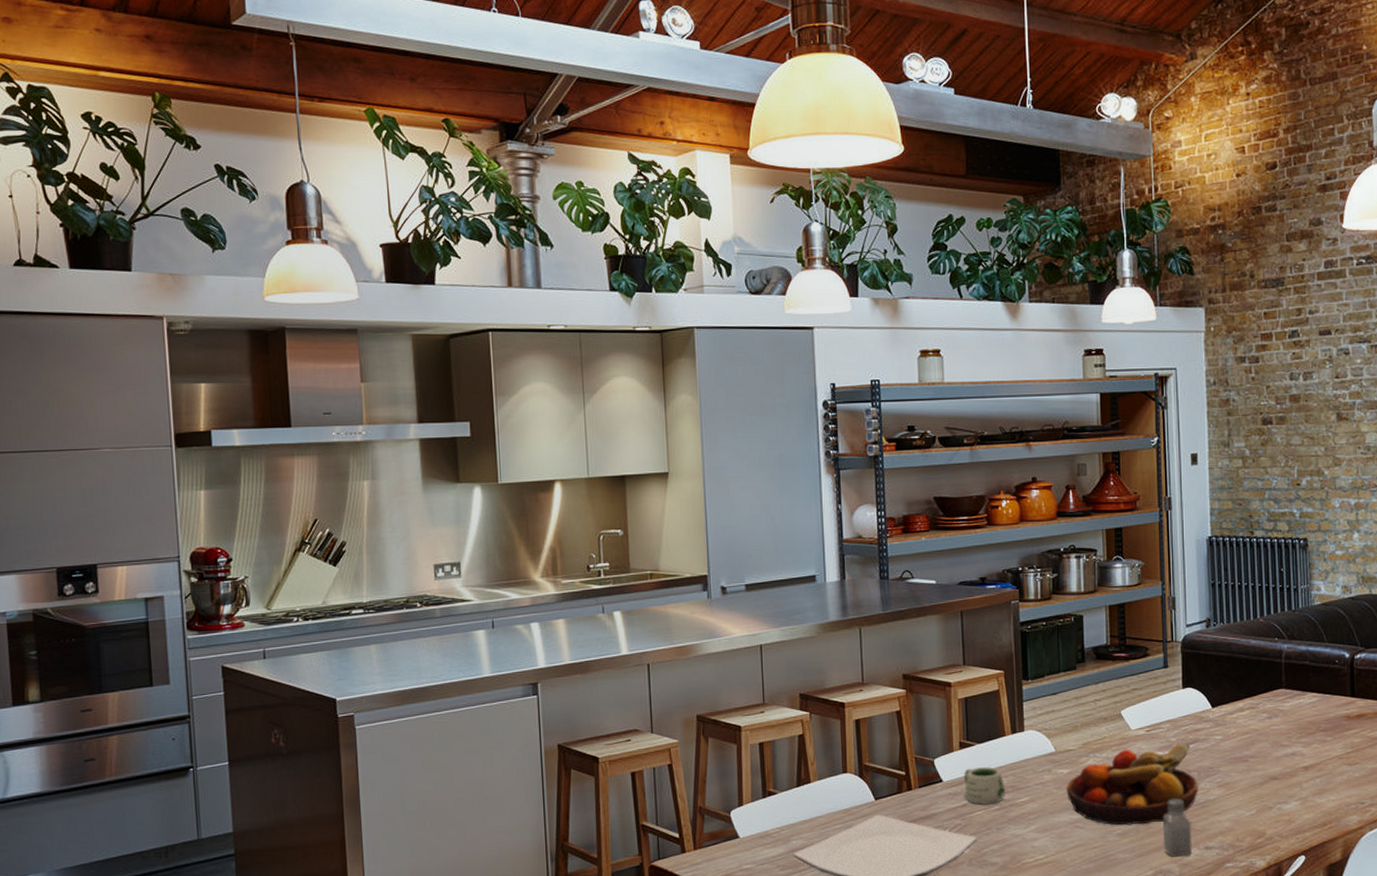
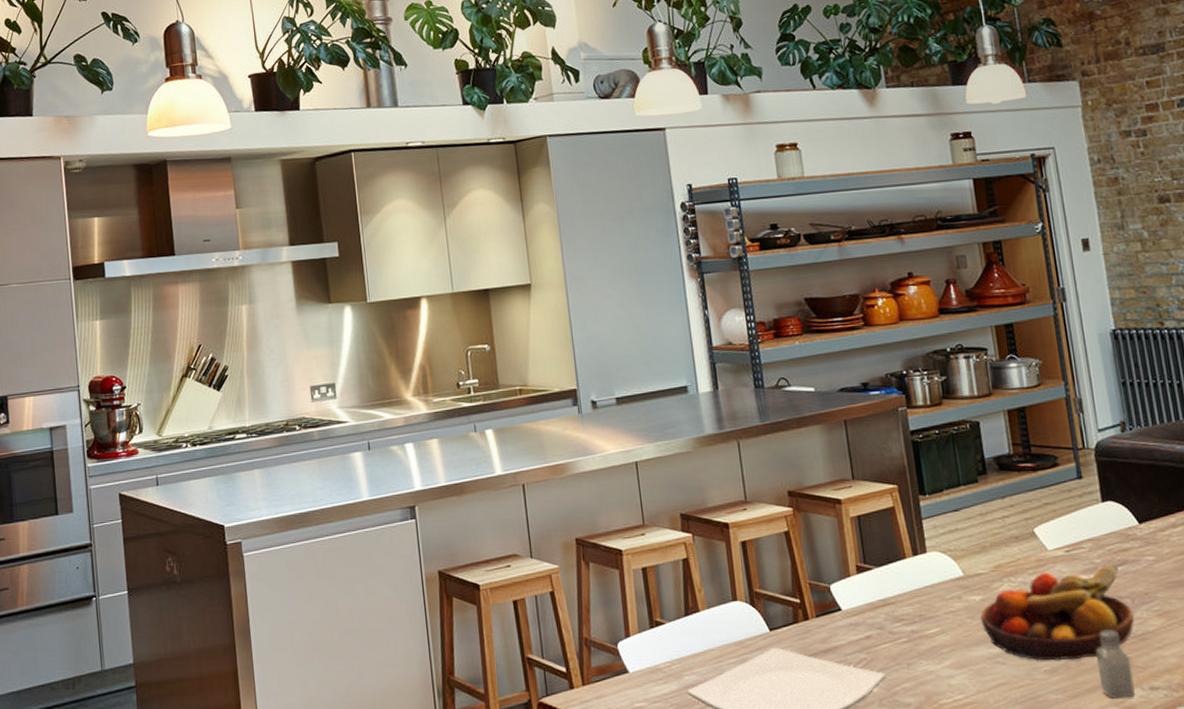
mug: present [964,767,1006,805] -> none [864,593,914,636]

